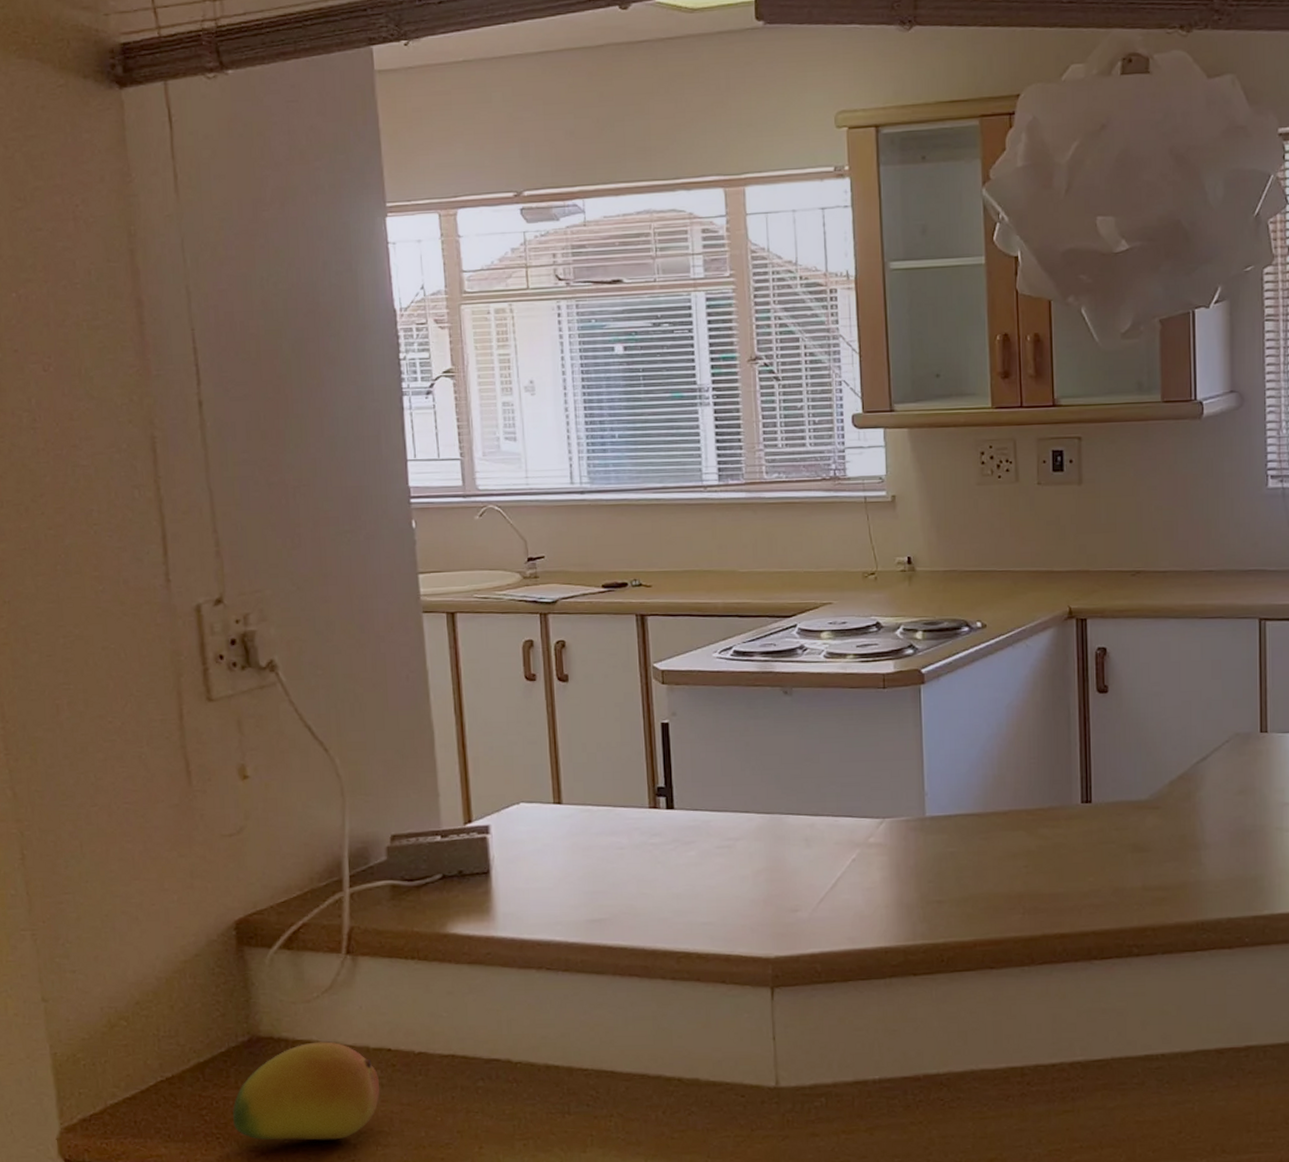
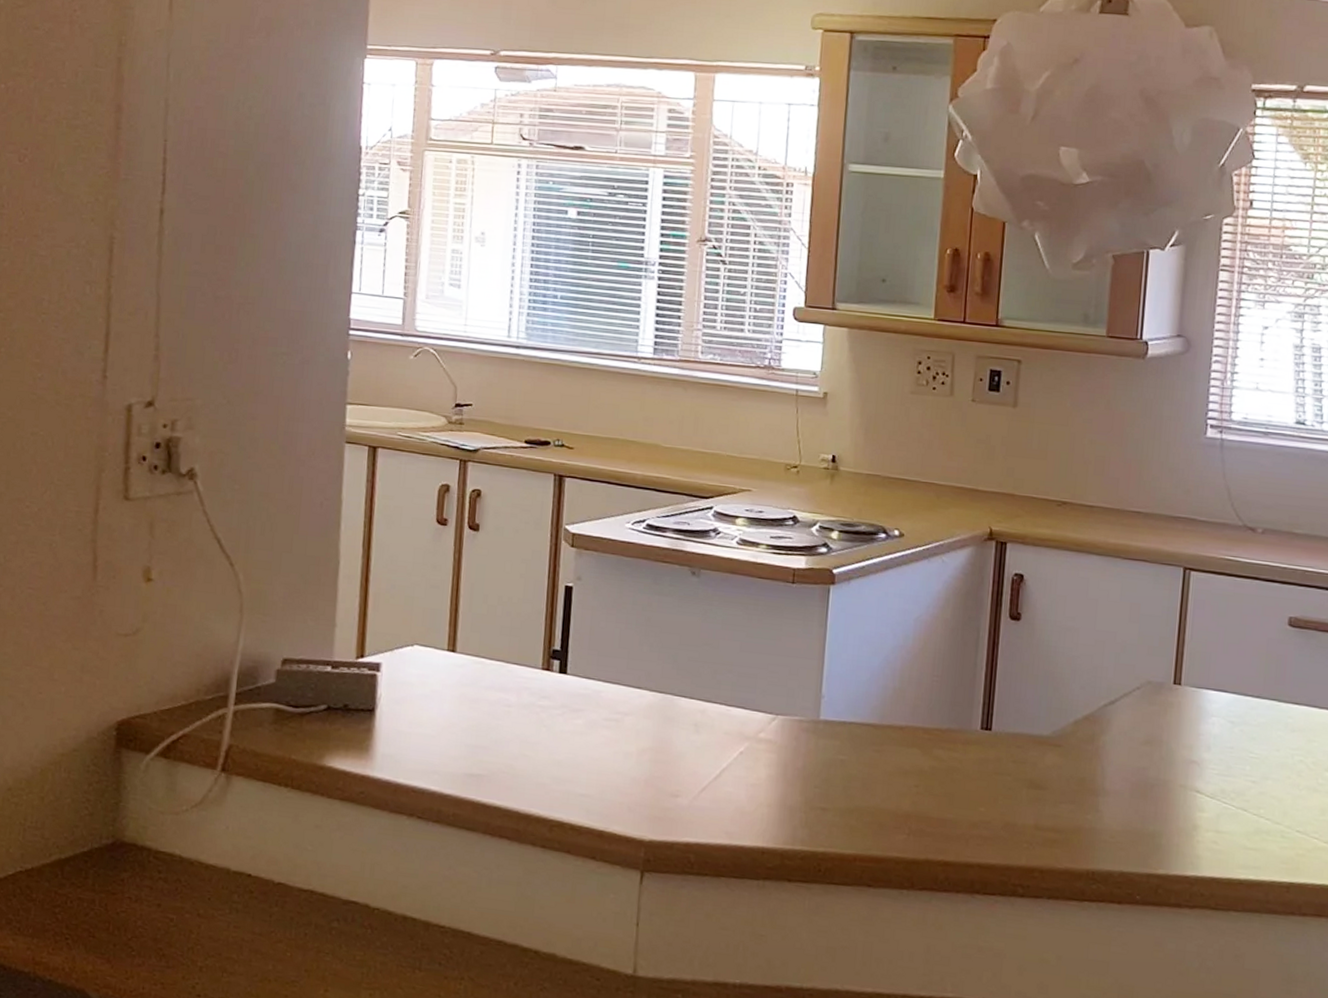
fruit: present [232,1041,380,1140] -> none [84,855,235,960]

